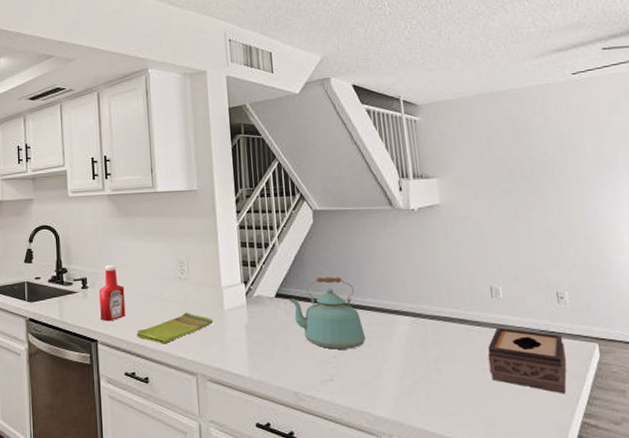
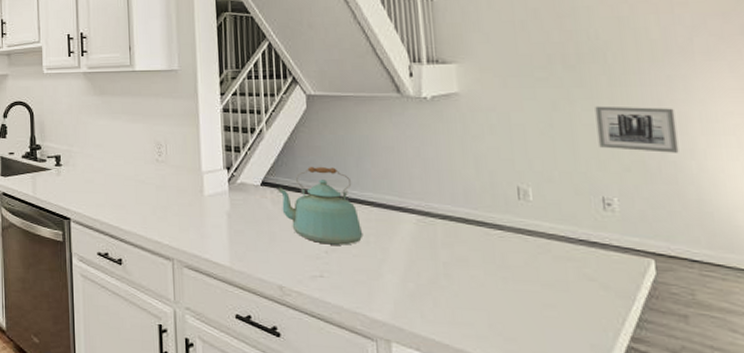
ketchup bottle: present [99,265,126,322] -> none [73,144,100,201]
dish towel: present [137,312,214,344] -> none [111,195,192,227]
tissue box: present [487,327,567,394] -> none [510,233,612,314]
wall art: none [547,212,612,251] -> present [595,106,679,153]

